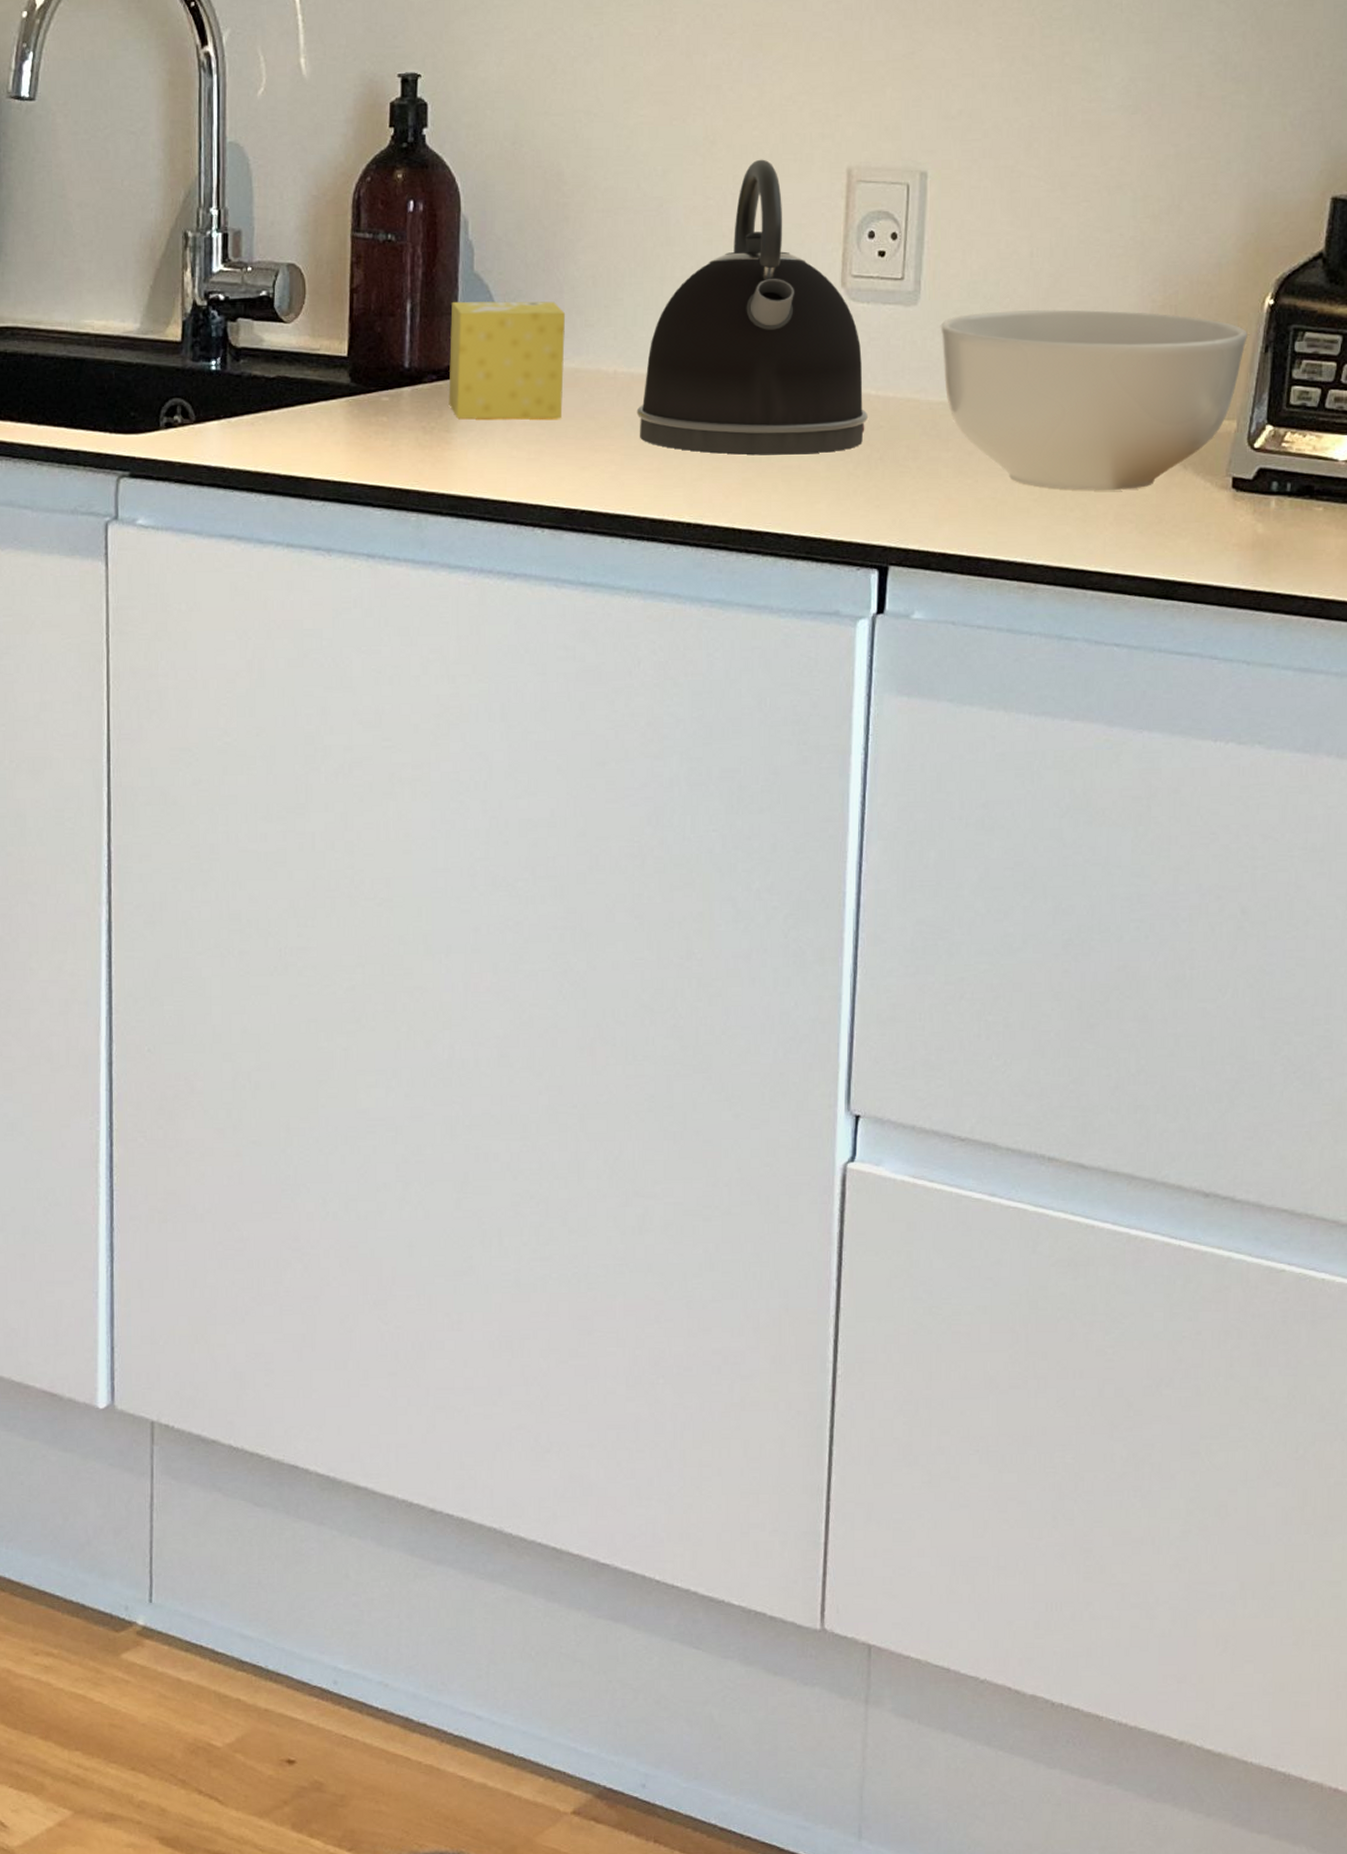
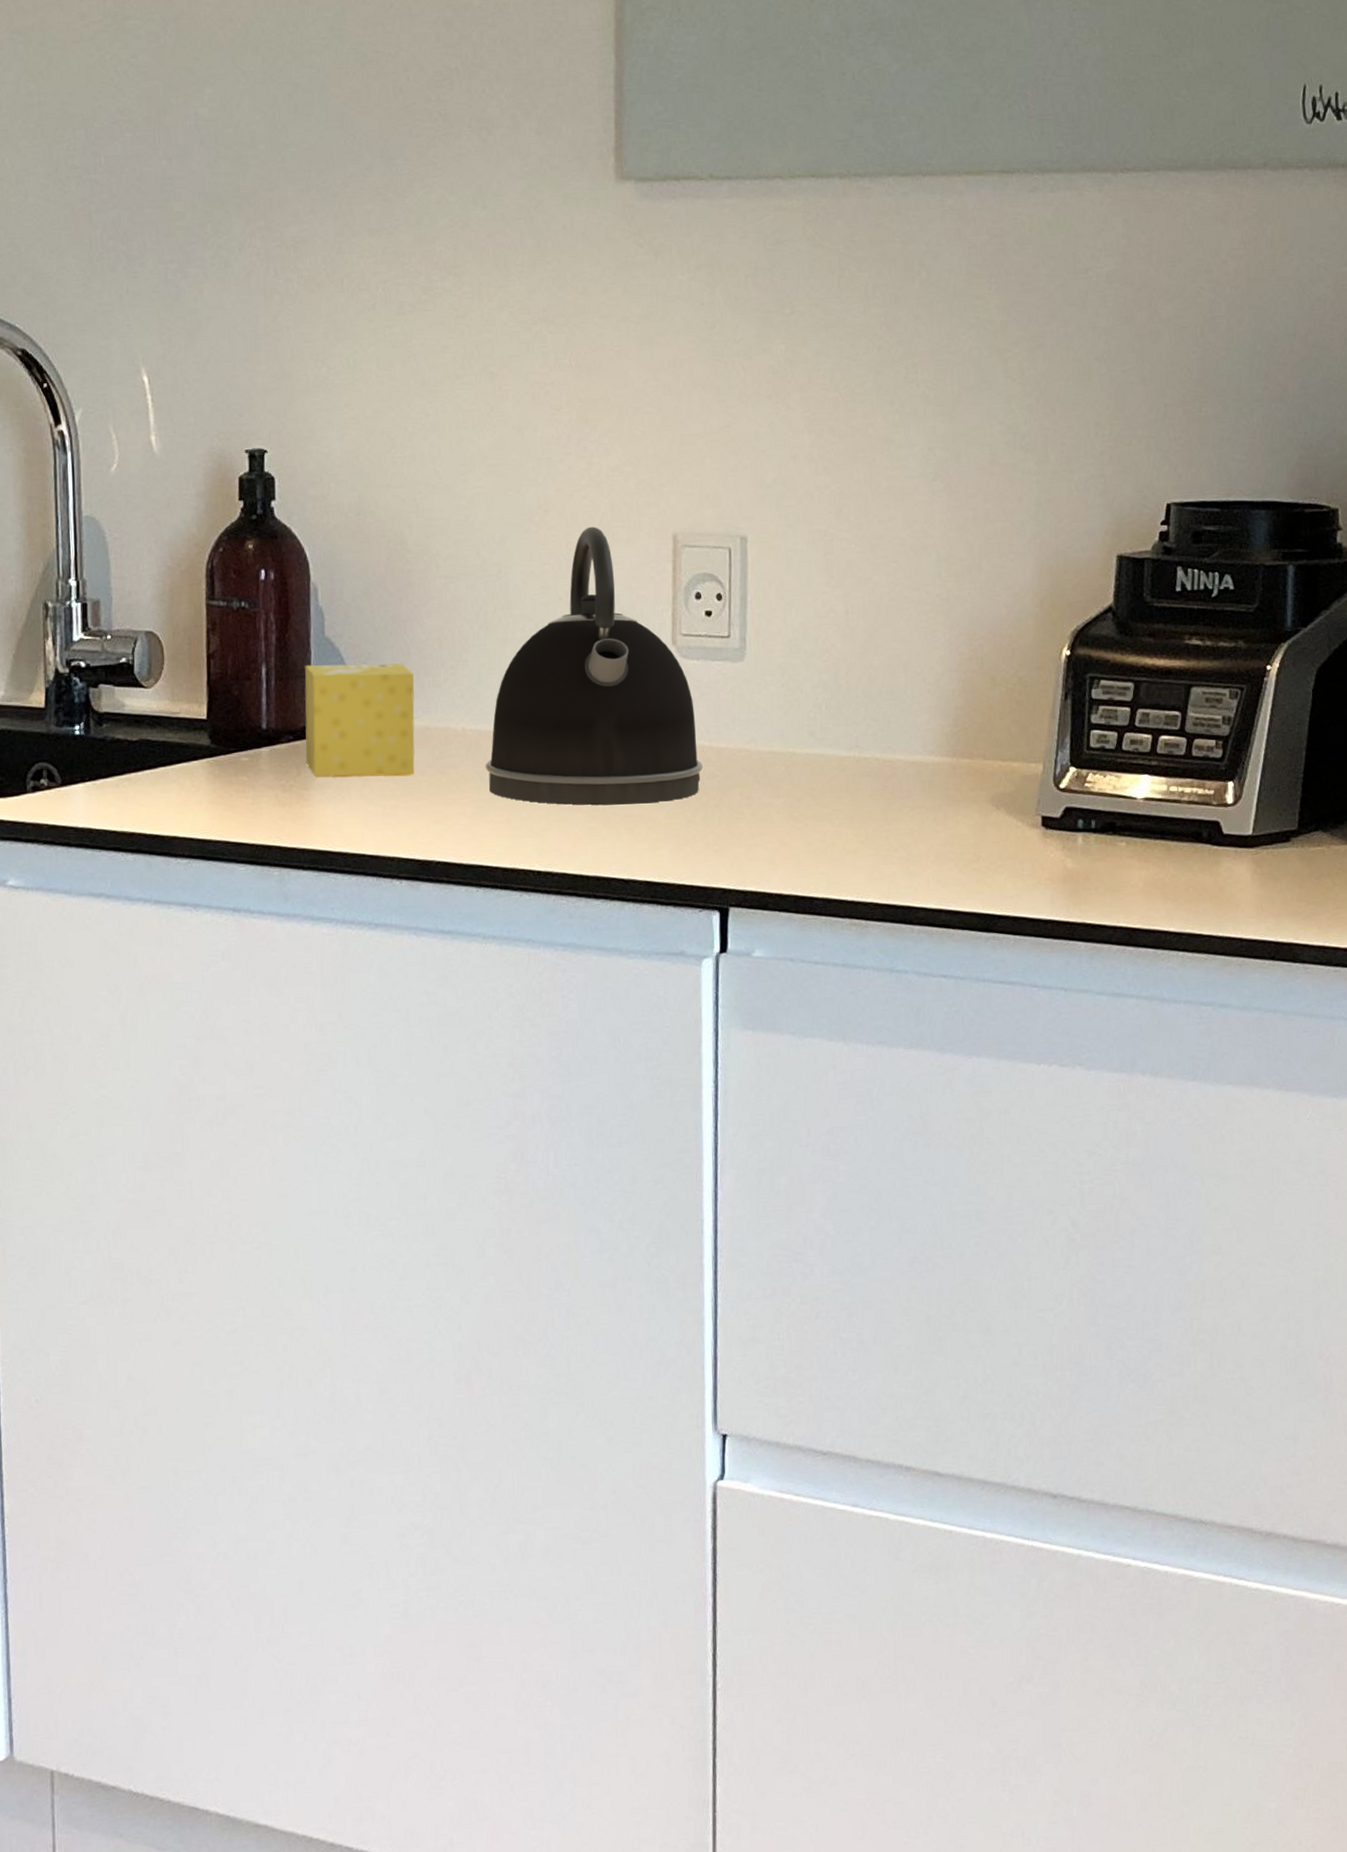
bowl: present [940,310,1248,490] -> none [766,663,1048,832]

